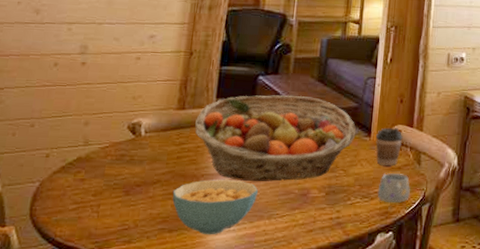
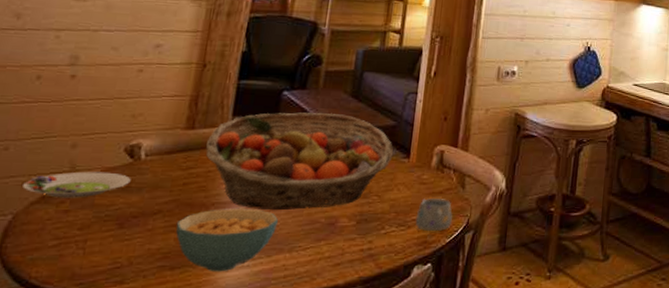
salad plate: none [46,146,134,169] -> present [22,171,131,198]
coffee cup: present [375,128,403,165] -> none [415,148,446,190]

